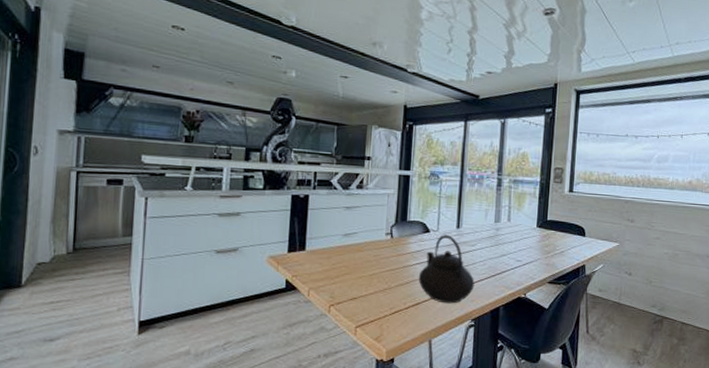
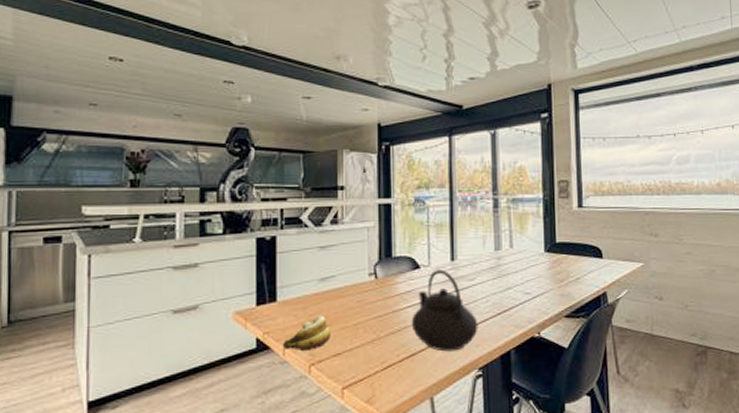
banana: none [307,264,350,293] -> present [282,315,332,351]

